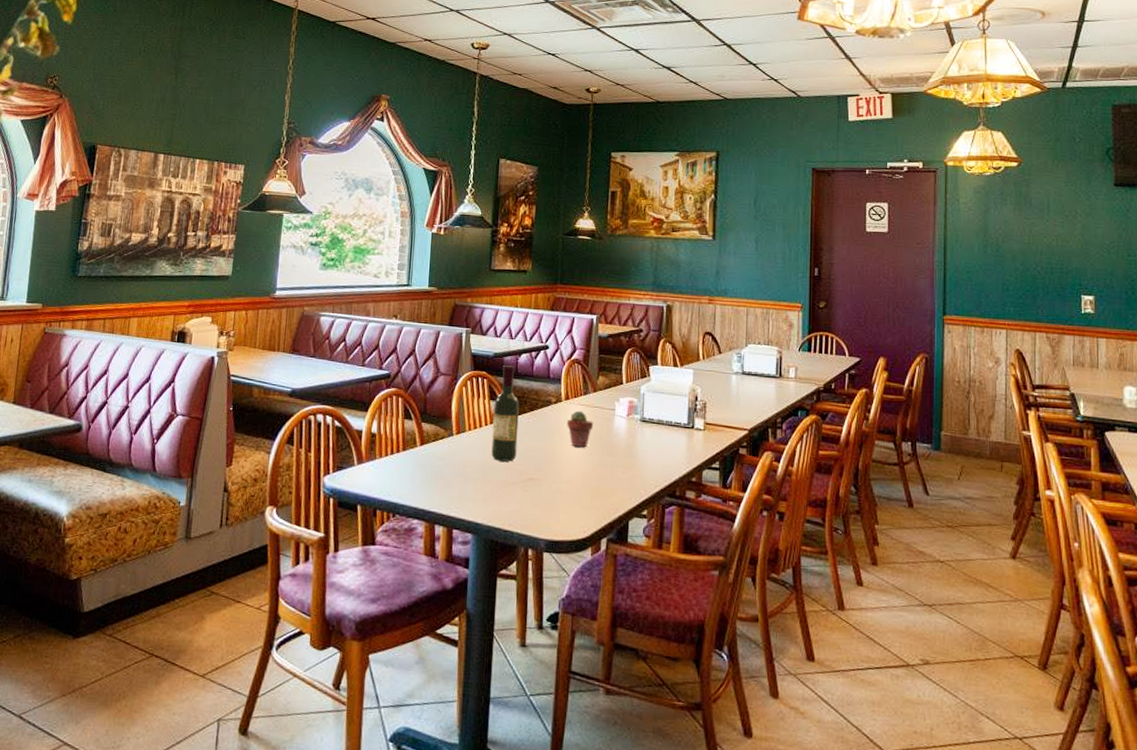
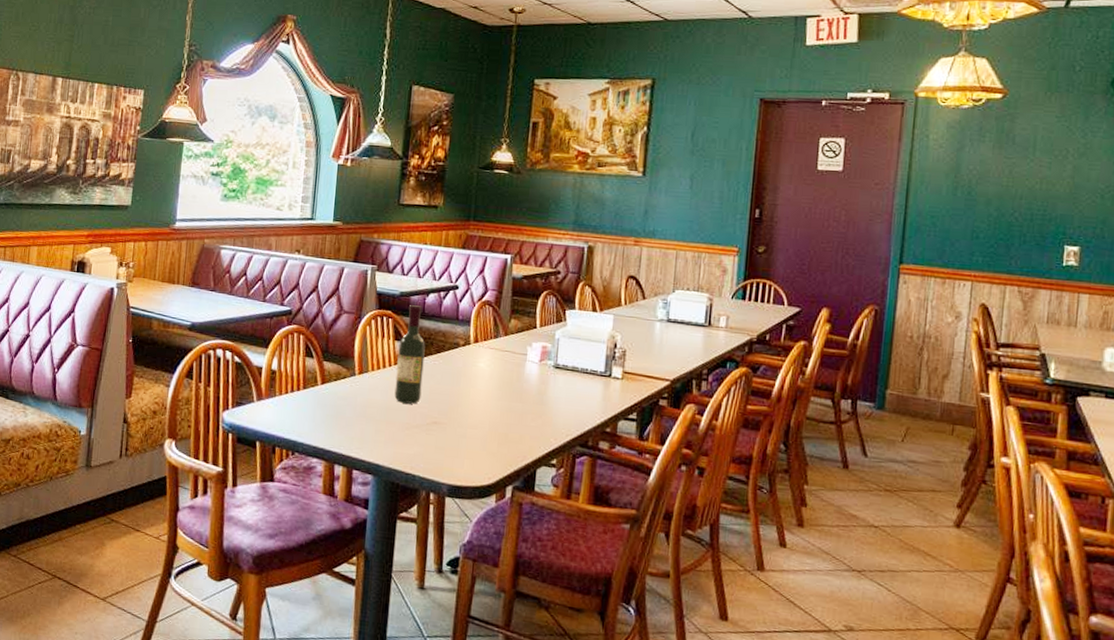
potted succulent: present [567,410,594,448] -> none [475,354,504,392]

